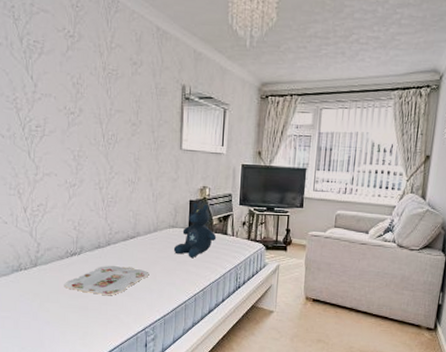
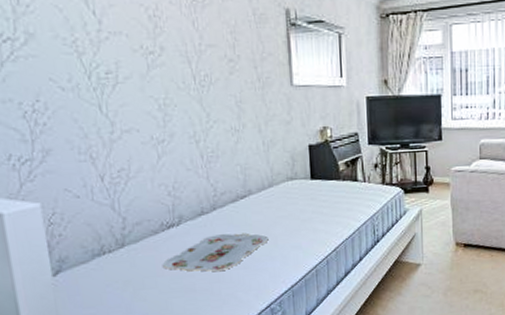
stuffed bear: present [173,203,217,258] -> none [295,147,345,213]

